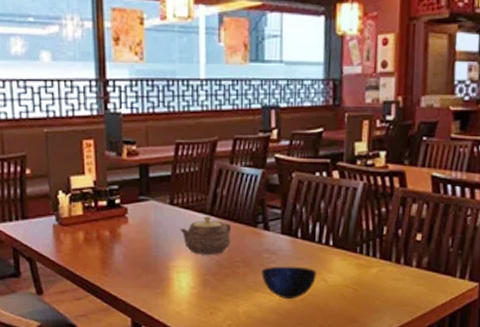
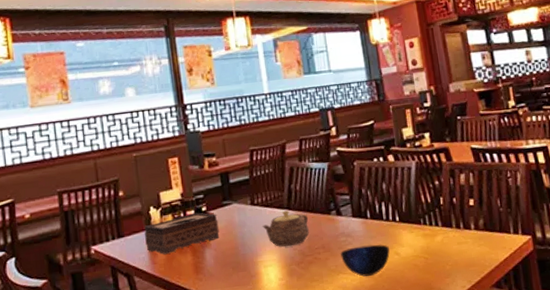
tissue box: none [51,204,132,244] -> present [144,212,219,254]

